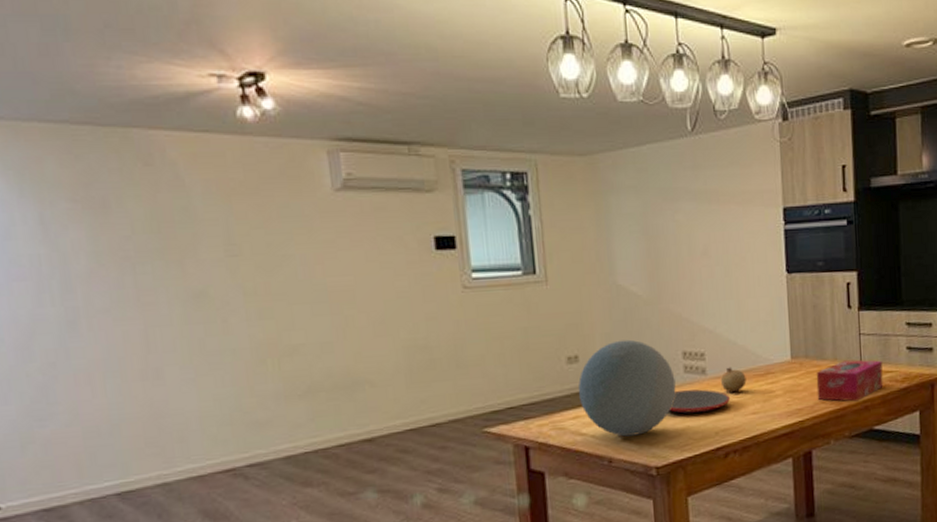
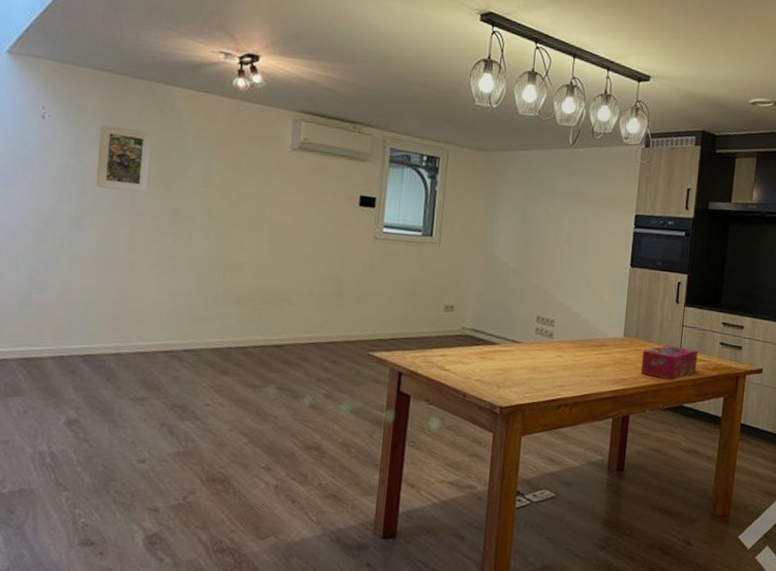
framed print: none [70,194,156,278] -> present [95,124,153,193]
decorative orb: present [578,339,676,437] -> none [449,299,528,378]
plate: present [669,389,731,414] -> none [518,347,570,368]
fruit: present [720,367,747,393] -> none [563,335,585,357]

